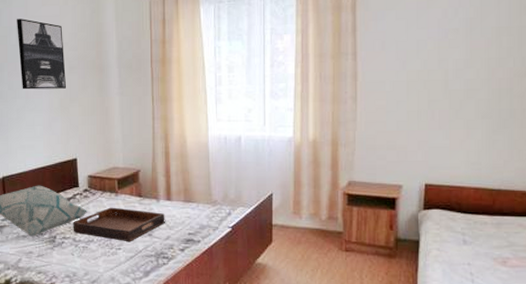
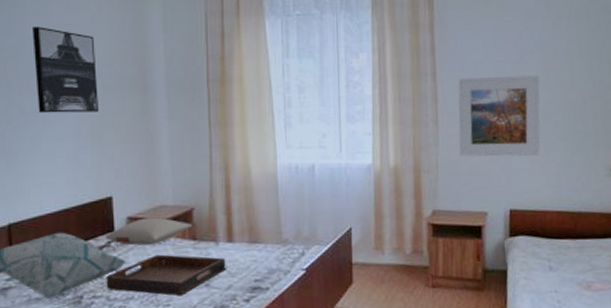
pillow: none [72,177,138,199] -> present [106,217,192,246]
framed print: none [377,53,463,133] -> present [458,75,540,157]

